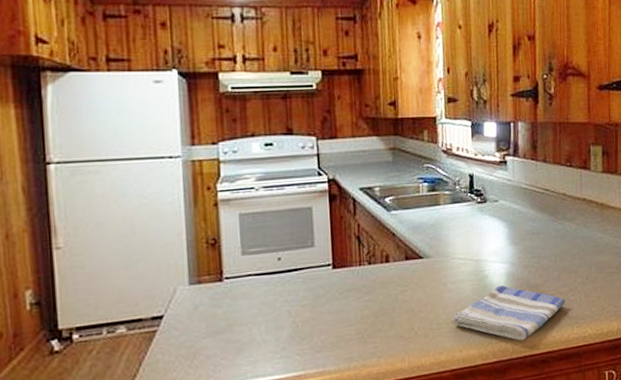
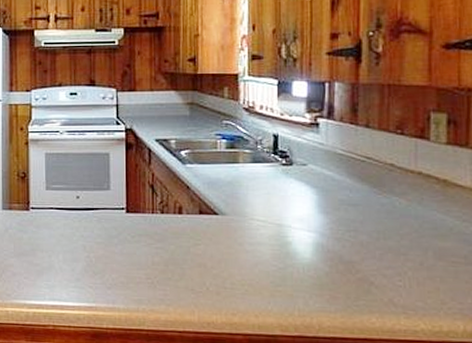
dish towel: present [451,285,565,341] -> none [247,254,390,320]

